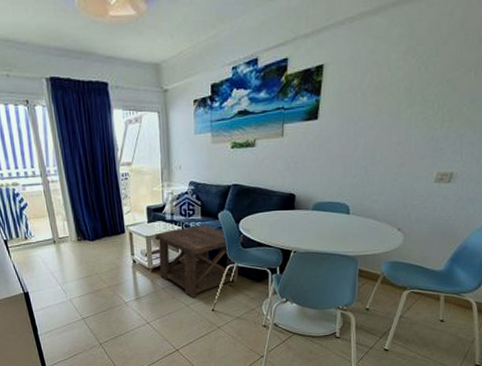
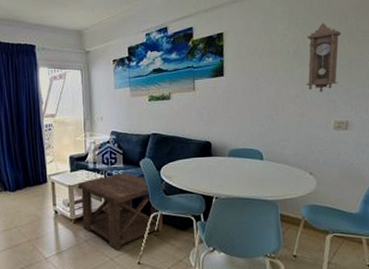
pendulum clock: none [413,49,470,139] -> present [306,22,342,93]

